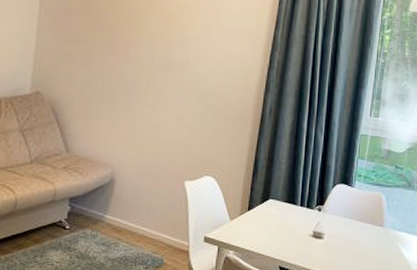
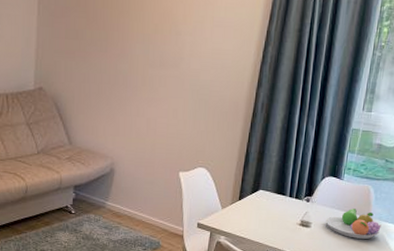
fruit bowl: none [338,217,395,250] -> present [325,209,381,239]

